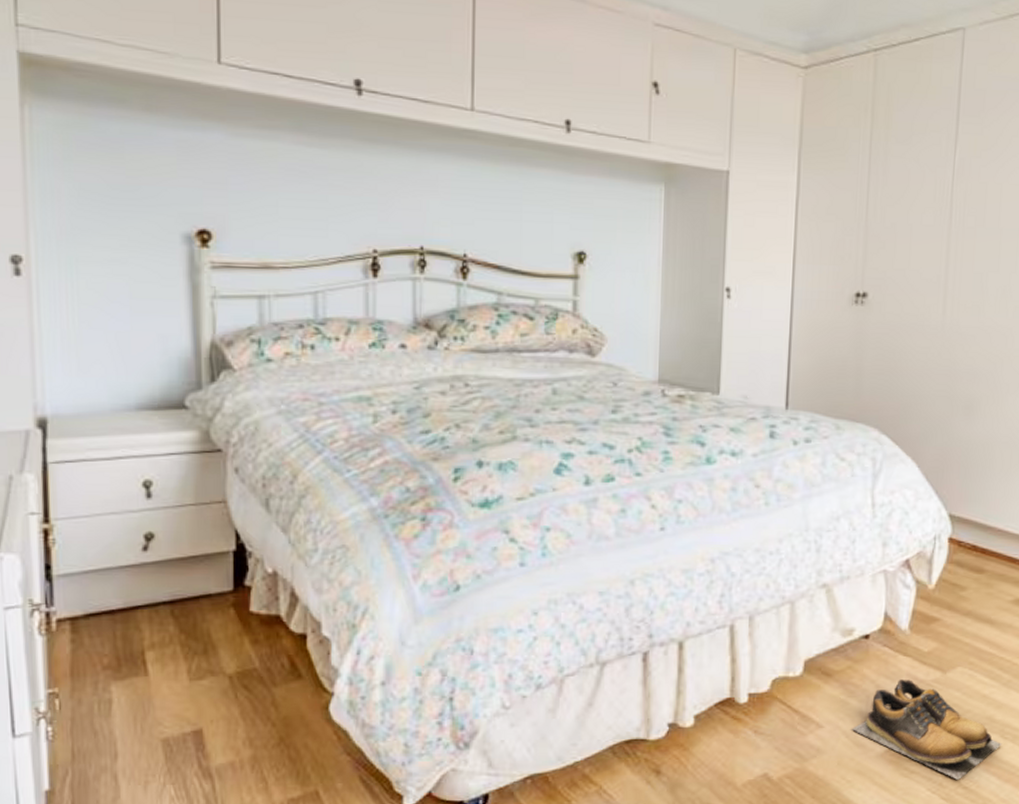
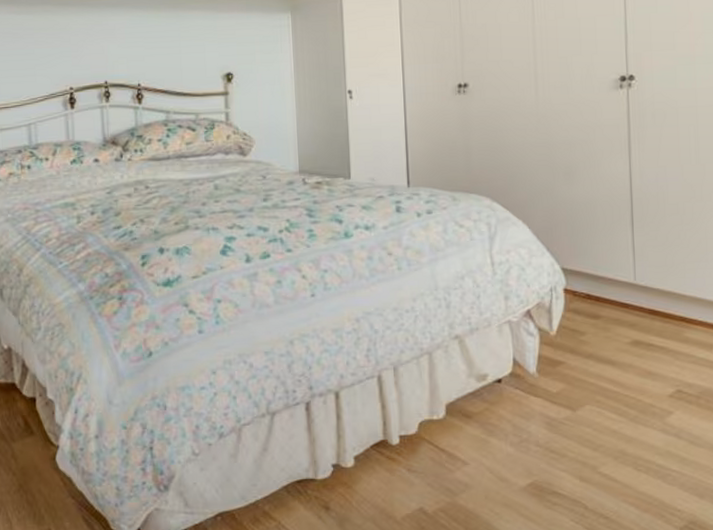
shoes: present [852,678,1002,780] -> none [495,417,637,510]

